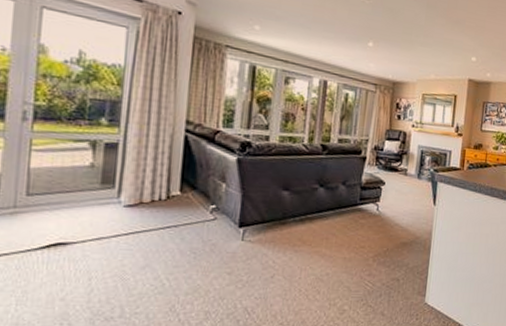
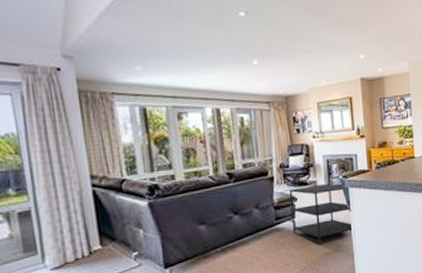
side table: none [375,172,435,233] -> present [289,183,354,245]

